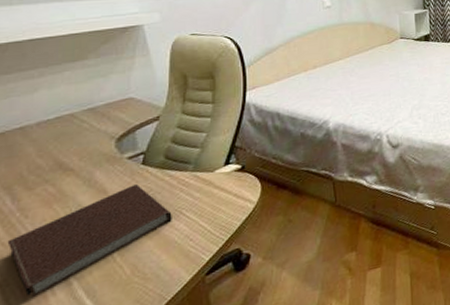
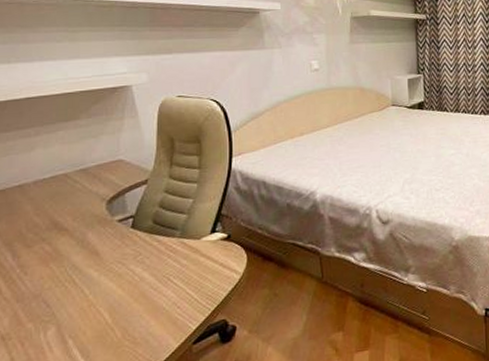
notebook: present [7,184,172,297] -> none [9,248,160,352]

